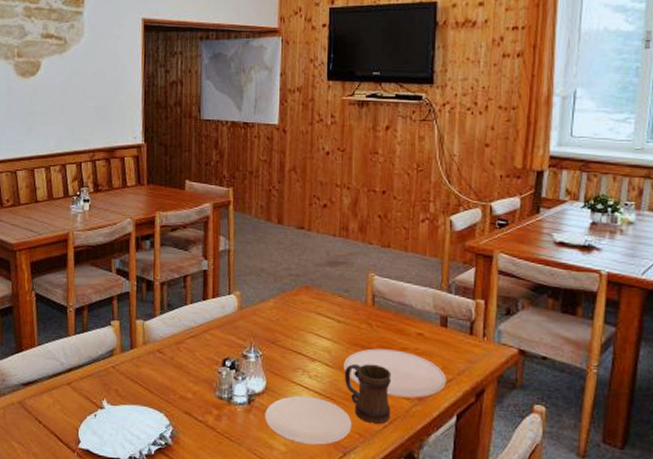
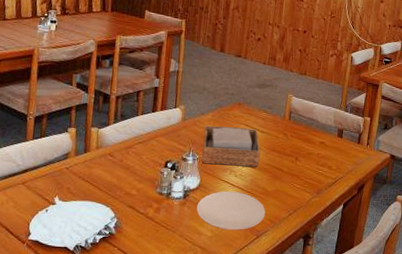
napkin holder: none [266,314,339,366] -> present [201,125,261,167]
plate: present [344,348,446,399] -> none [263,153,338,192]
beer mug: present [344,364,392,424] -> none [262,165,299,212]

